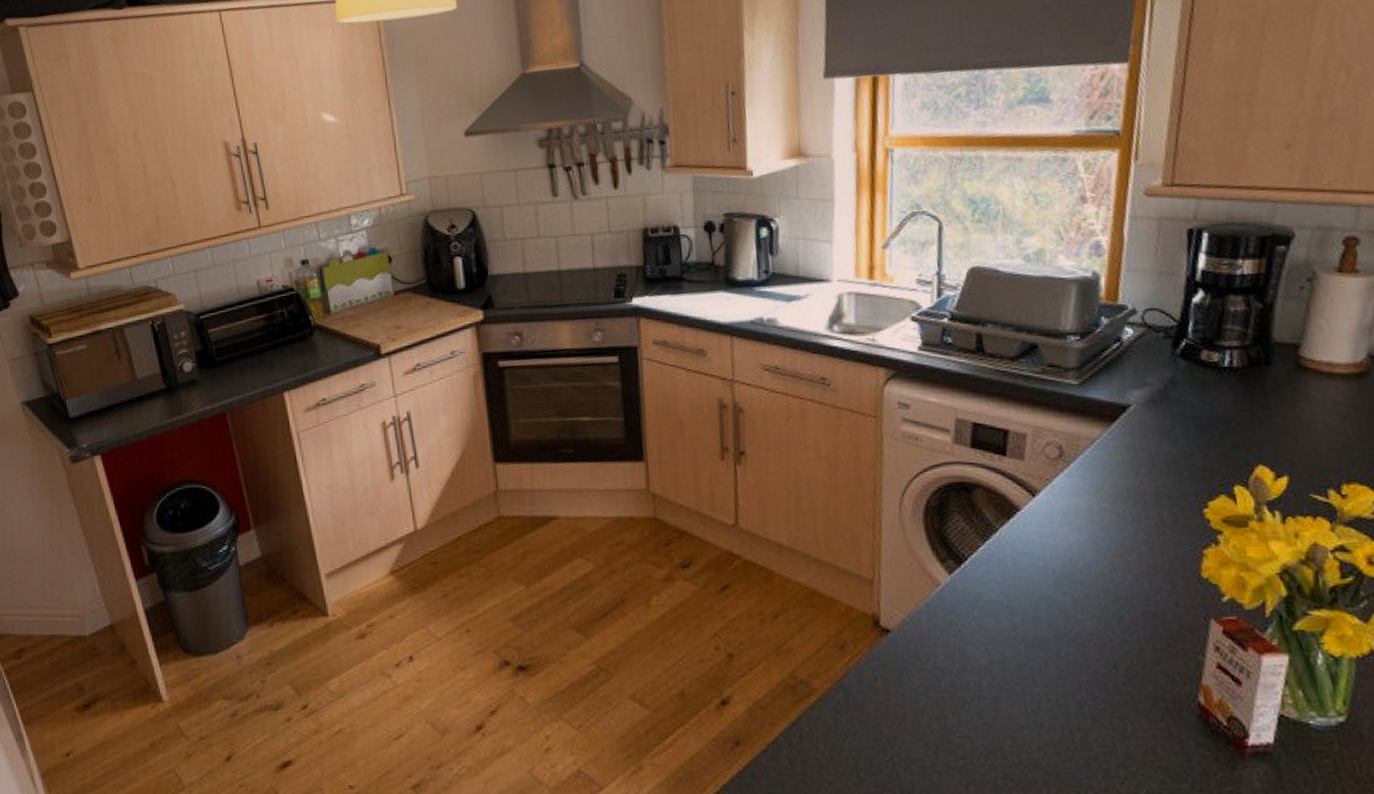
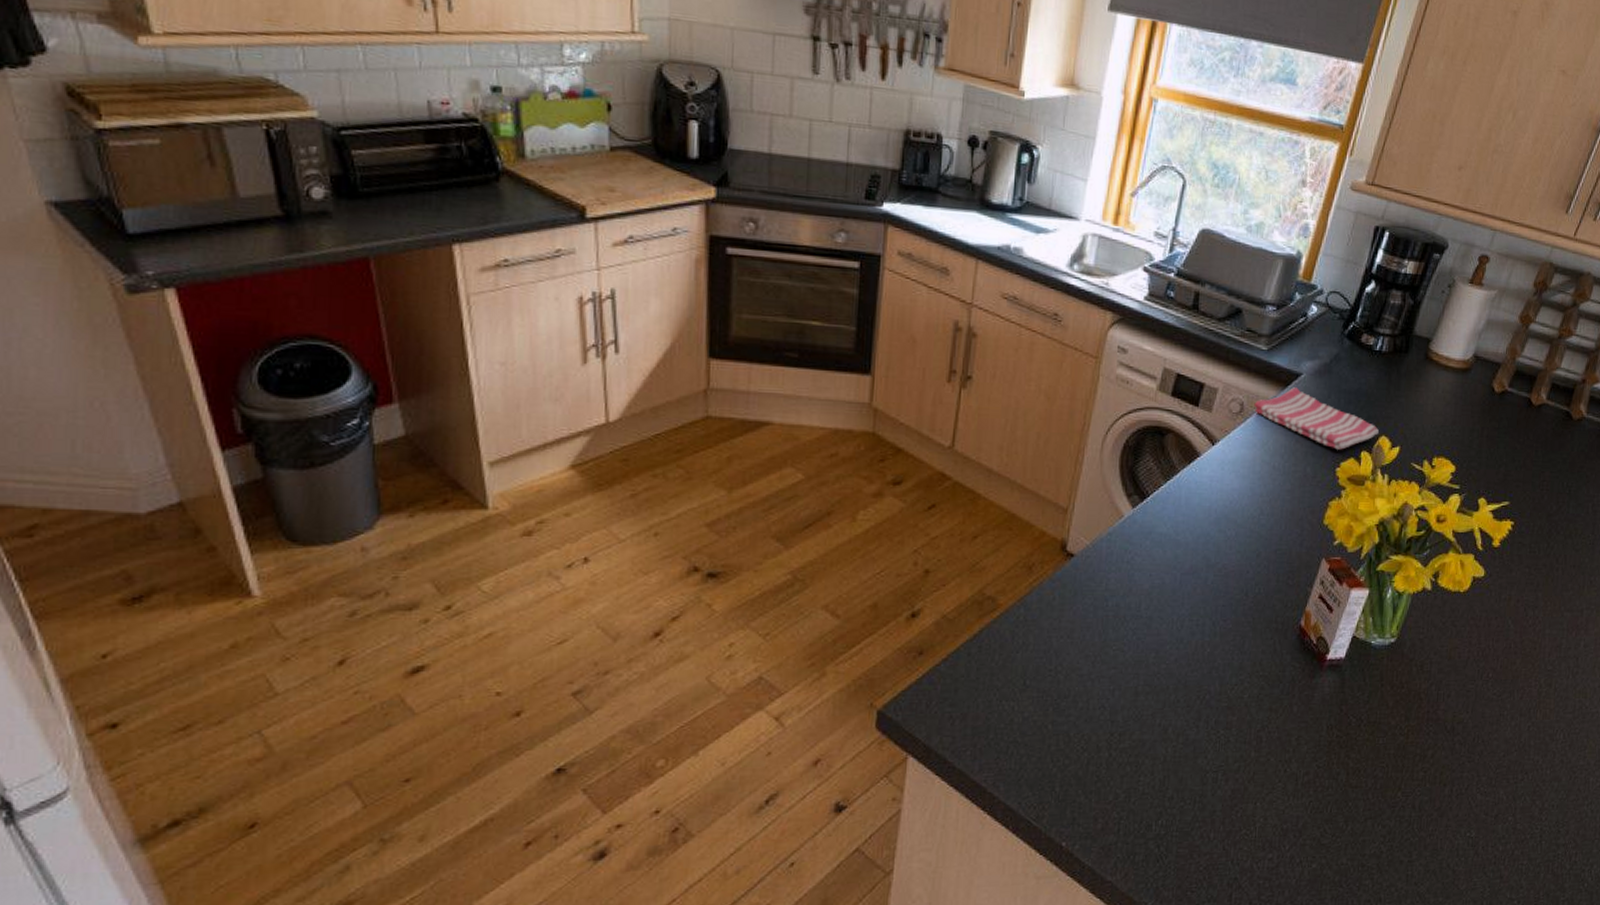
dish towel: none [1076,421,1253,488] -> present [1254,387,1379,450]

